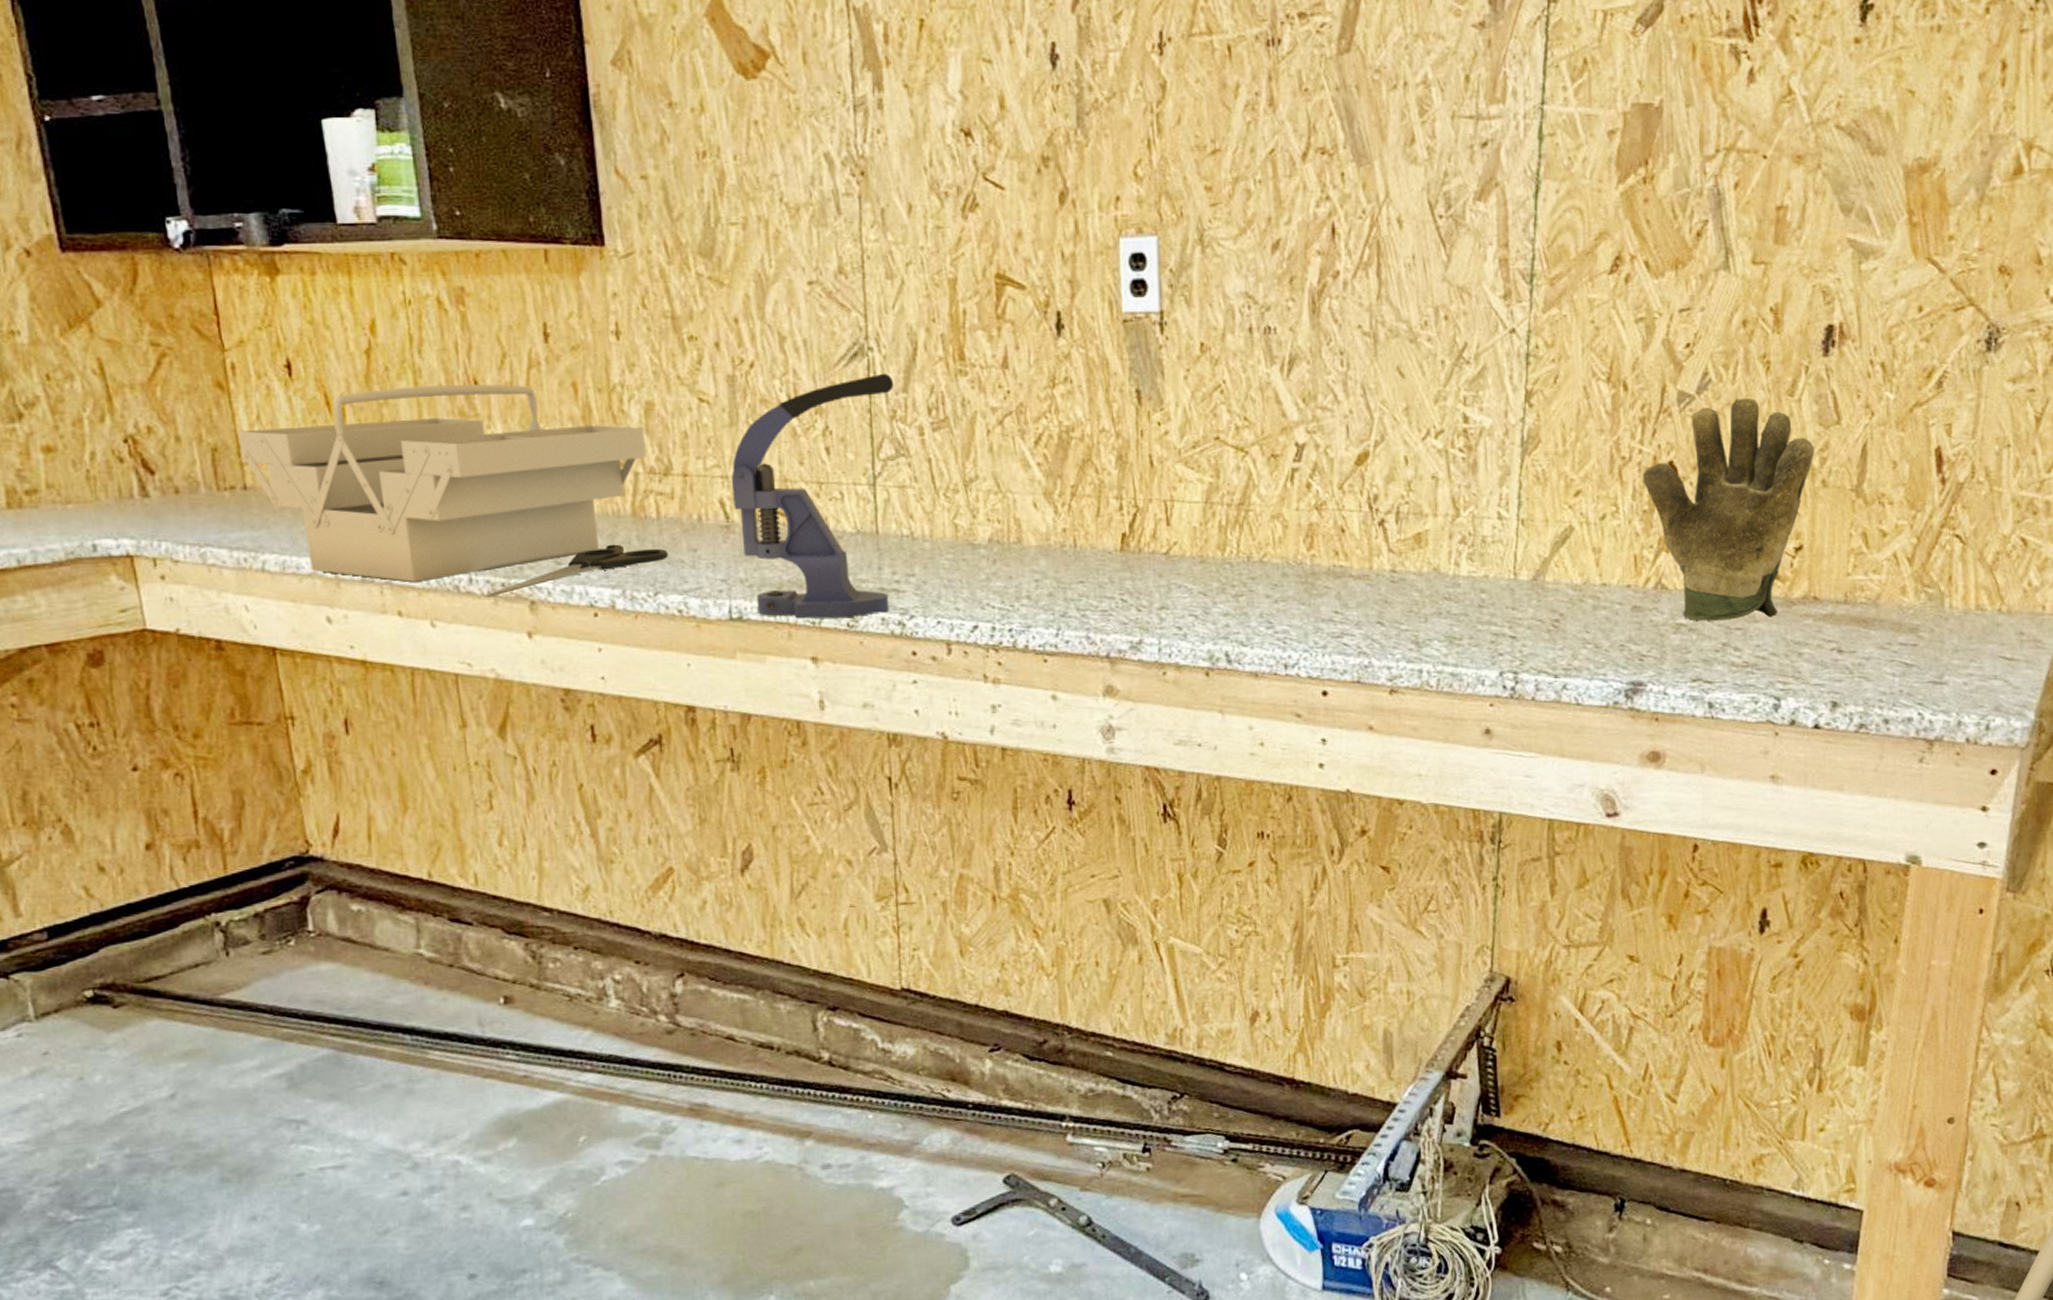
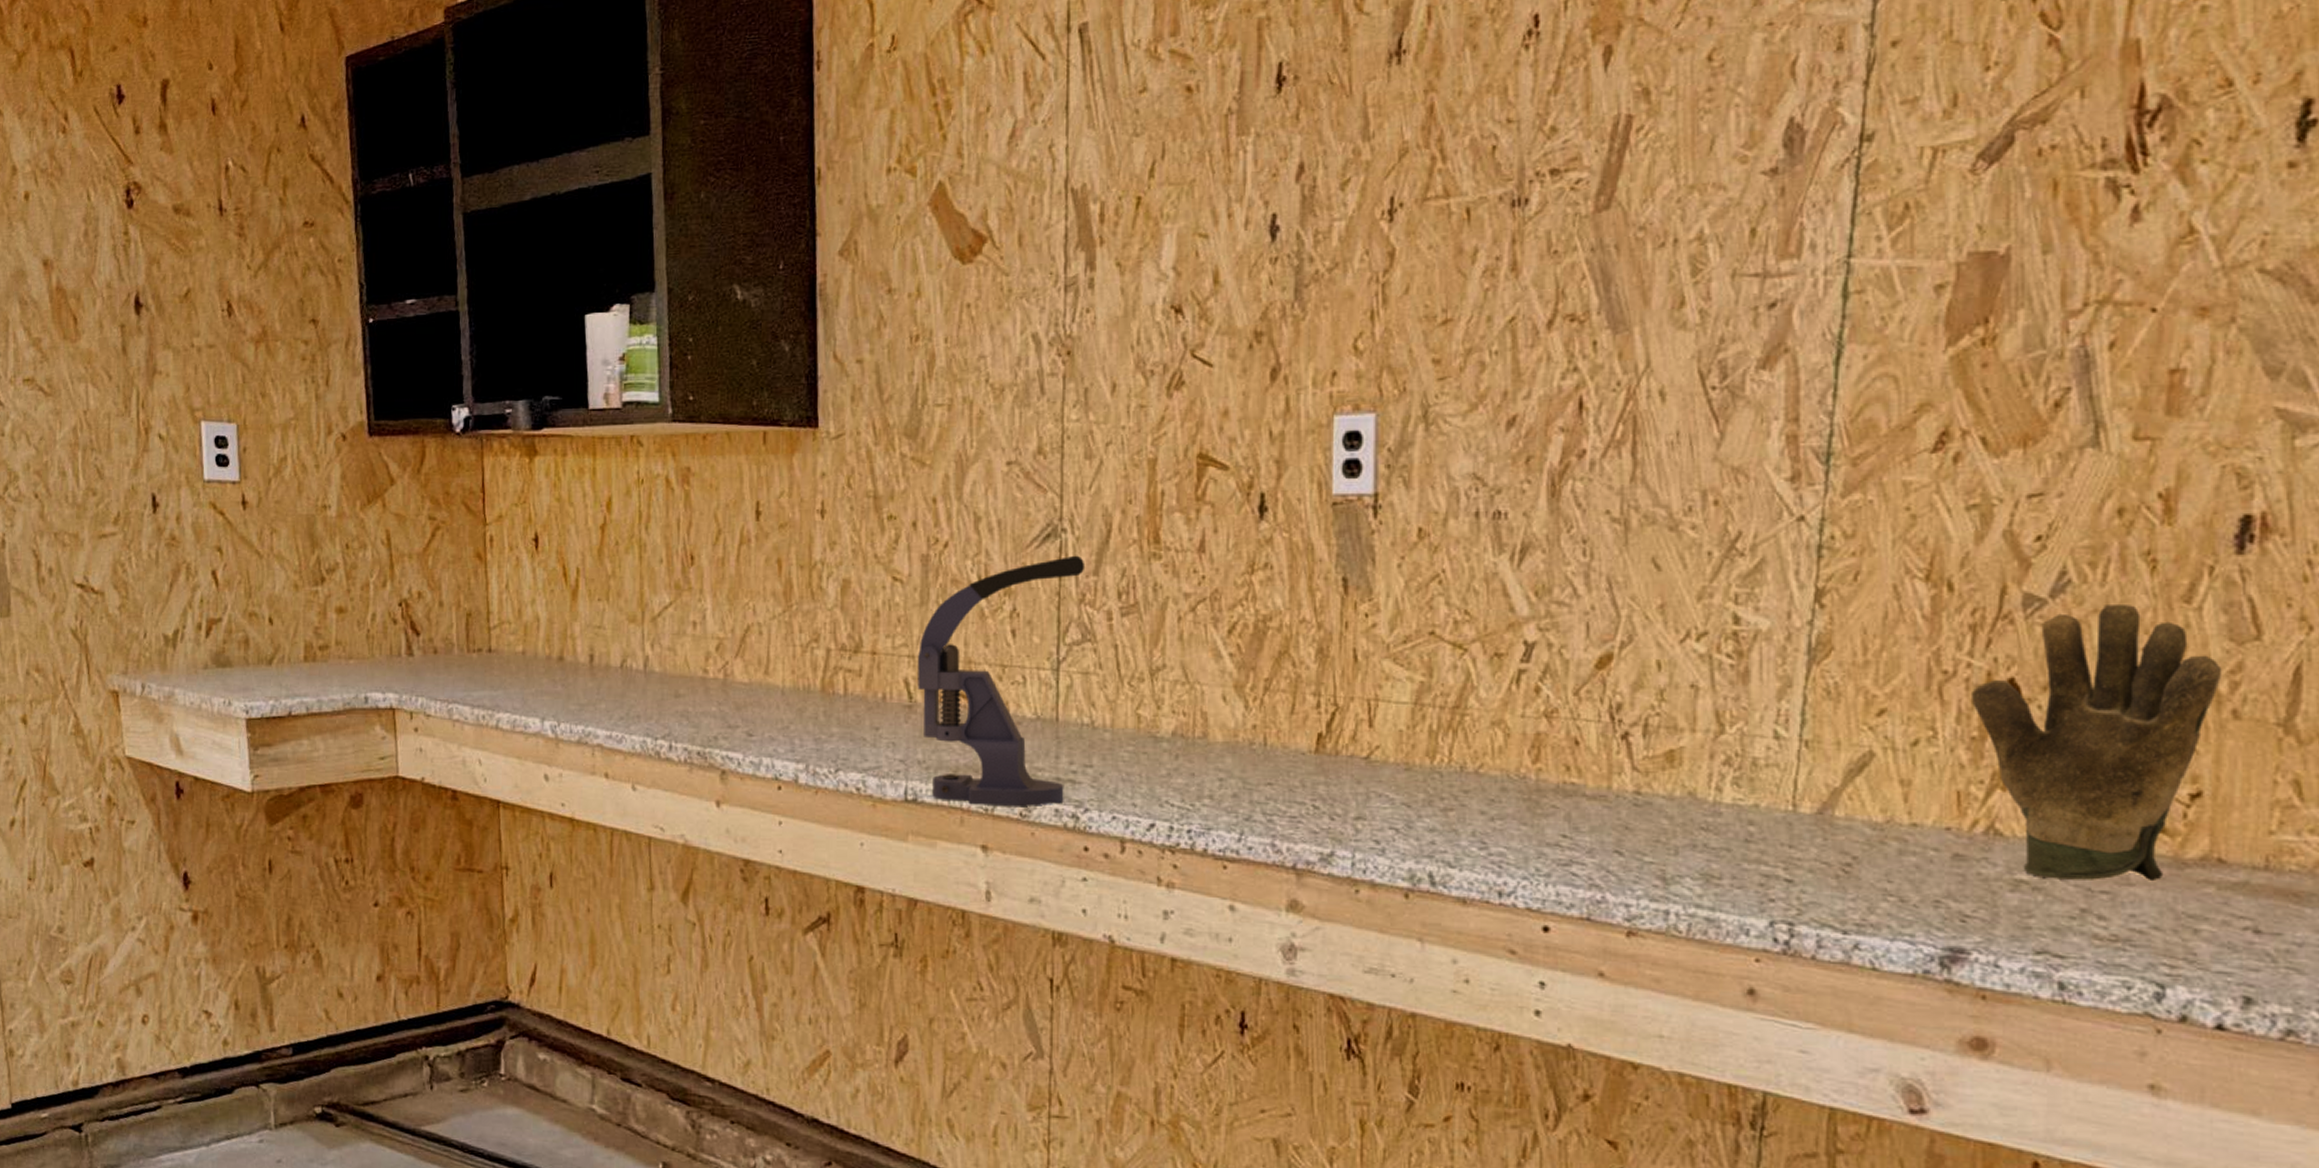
tool box: present [238,384,646,583] -> none [489,559,839,747]
scissors: present [484,544,668,598] -> none [681,719,852,765]

